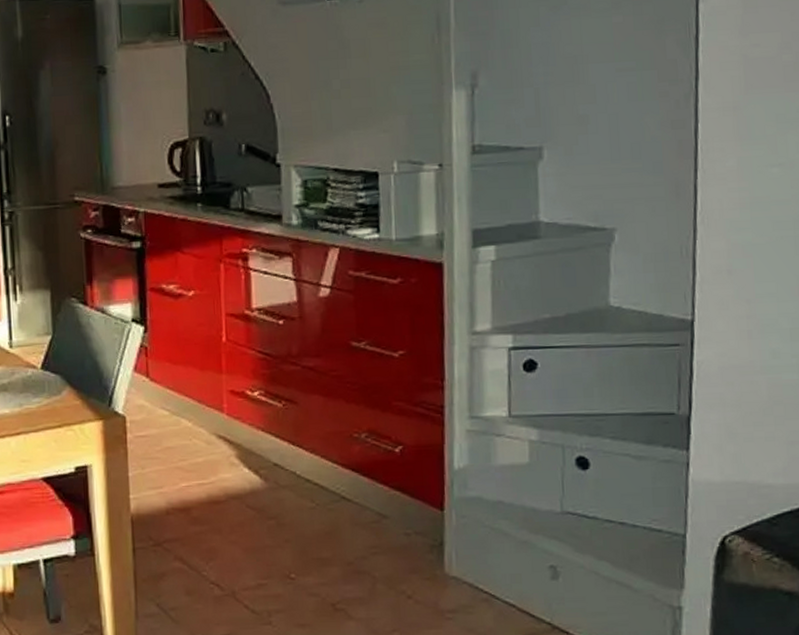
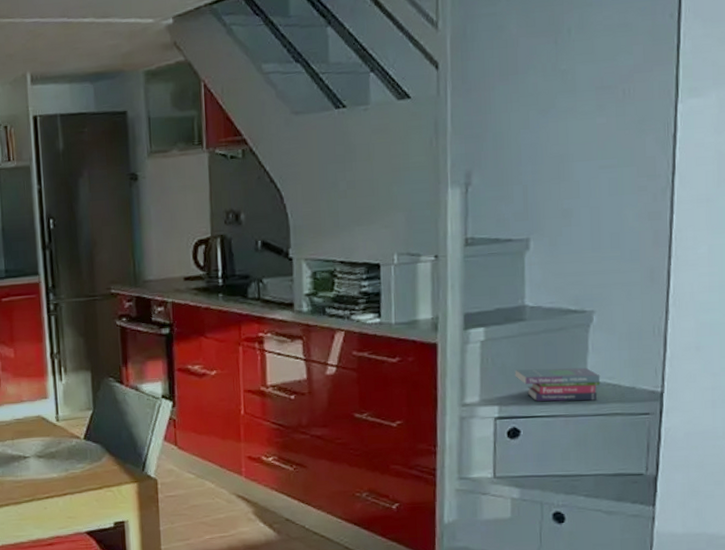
books: none [529,292,625,331] -> present [514,367,601,402]

